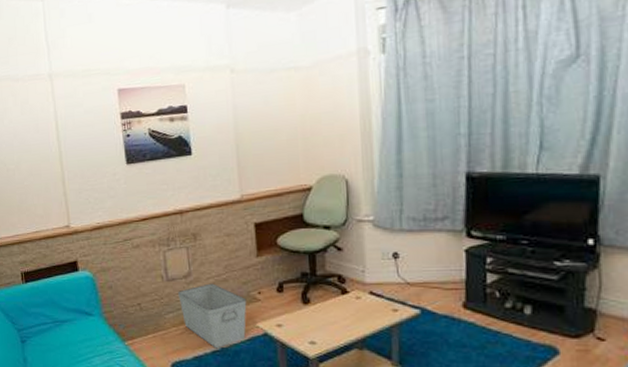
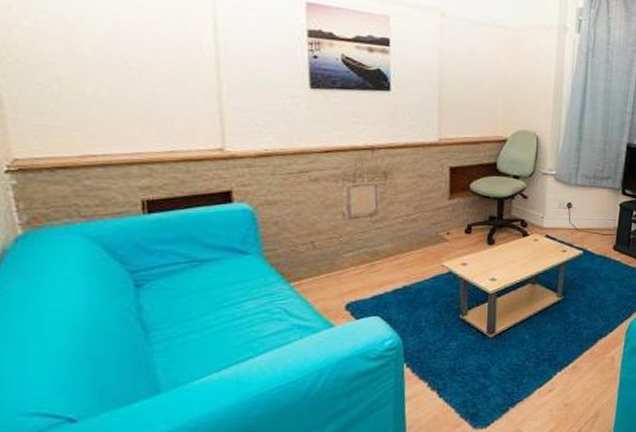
storage bin: present [178,283,247,349] -> none [361,223,435,287]

